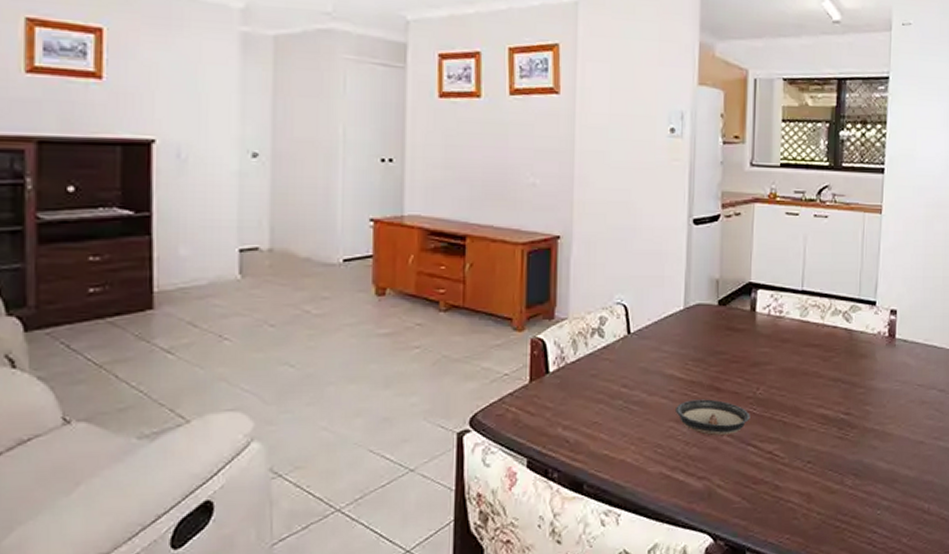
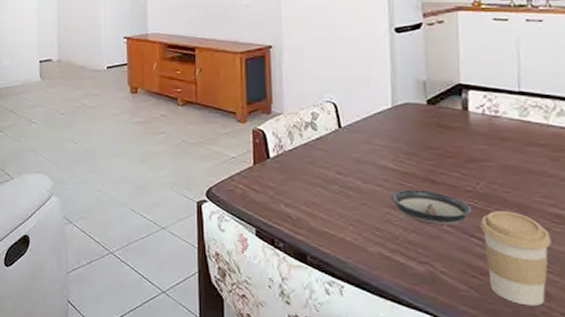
coffee cup: none [757,415,816,510] -> present [480,211,551,307]

